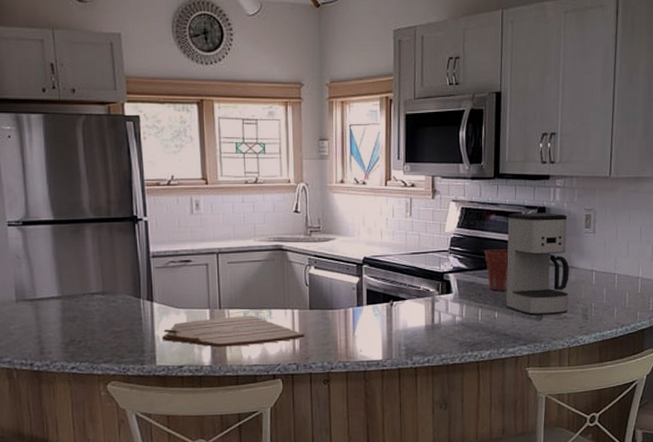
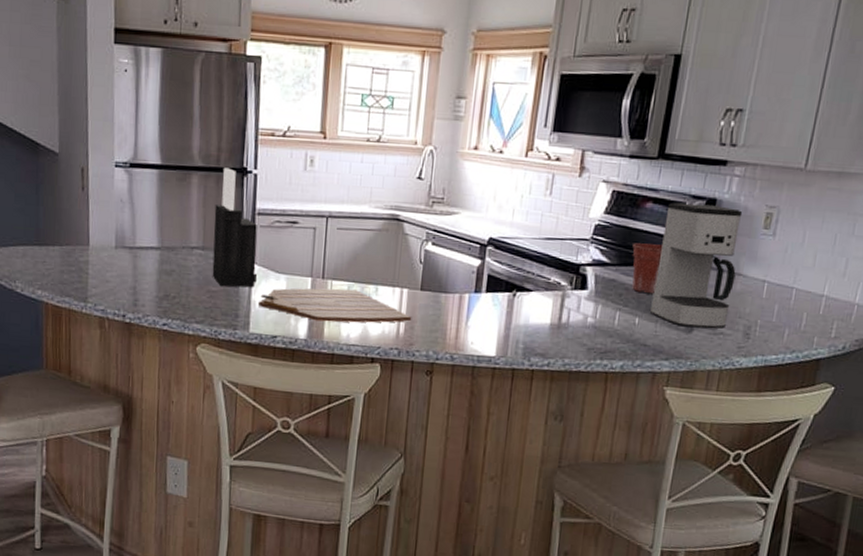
knife block: none [110,217,159,327] -> present [212,167,258,288]

